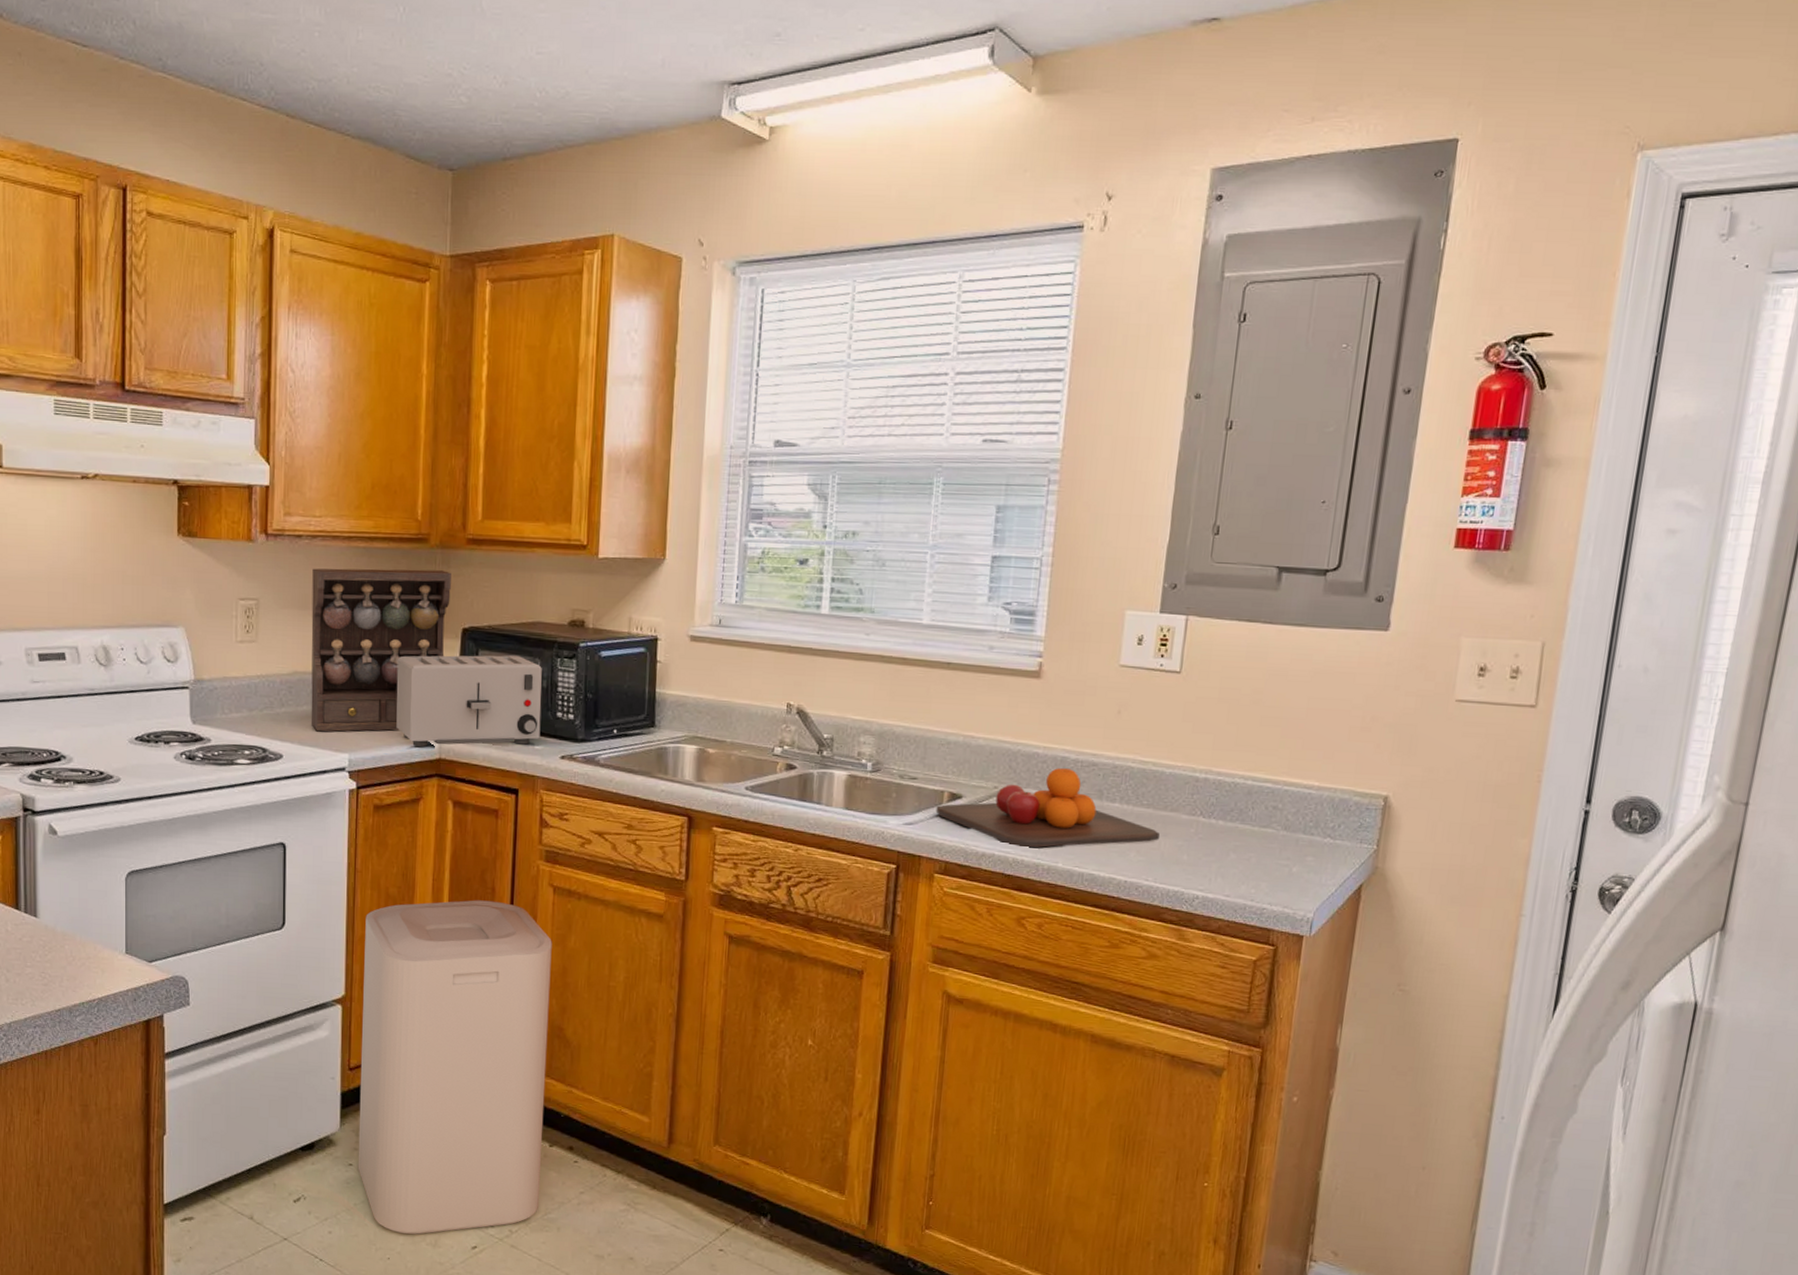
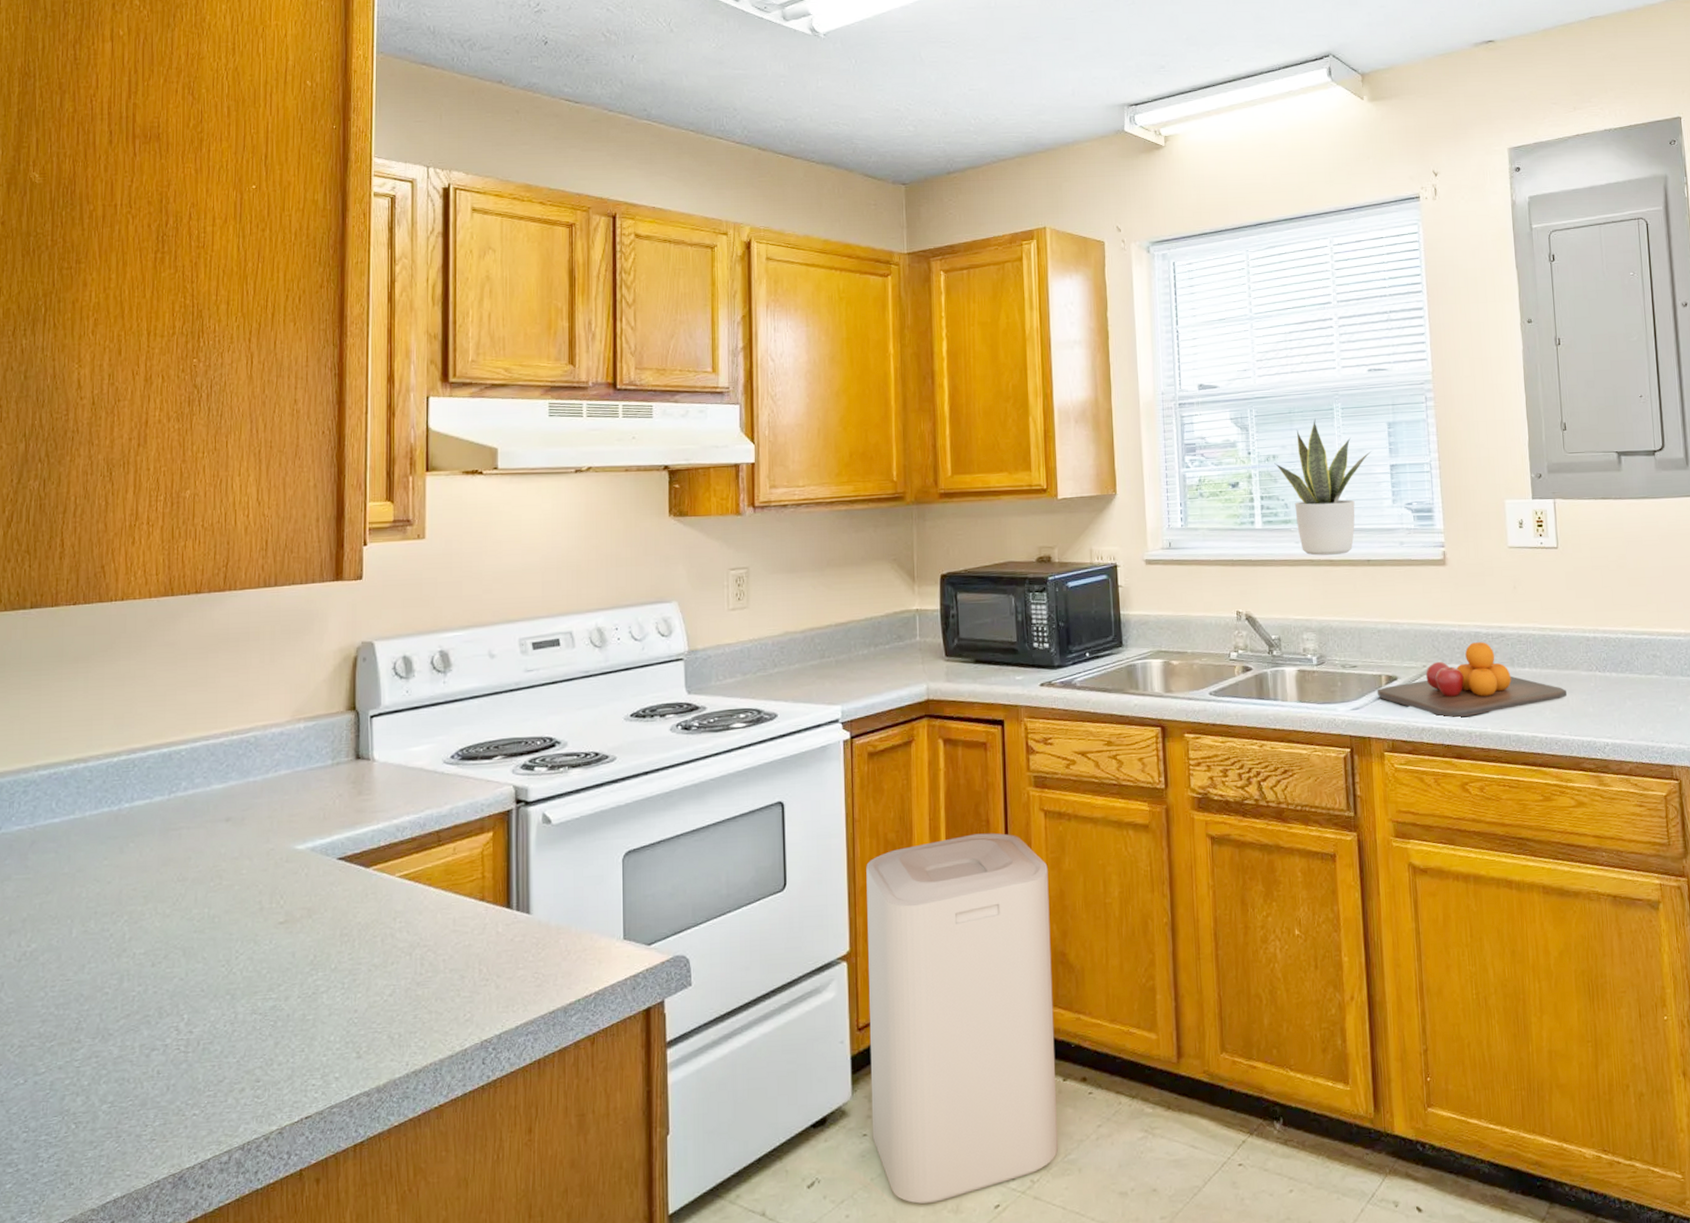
spice rack: present [310,568,451,732] -> none [798,524,928,688]
toaster: present [396,655,542,748] -> none [882,595,1020,691]
potted plant: none [853,492,972,653] -> present [1274,418,1372,556]

